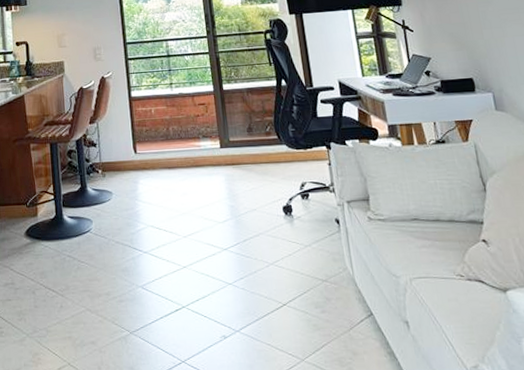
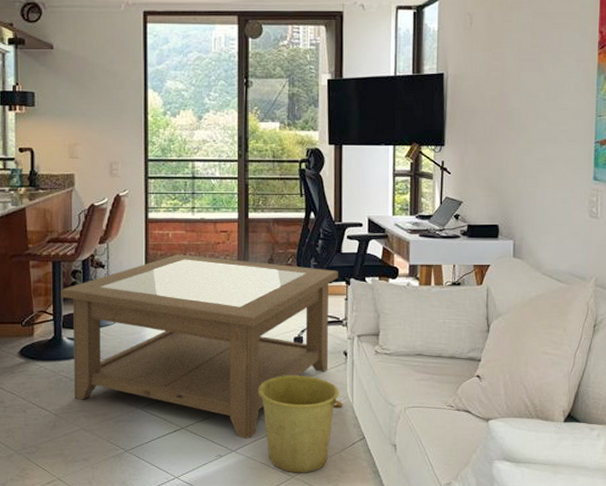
coffee table: none [59,128,322,317] -> present [61,254,338,439]
bucket: none [253,246,344,356] -> present [257,375,343,473]

